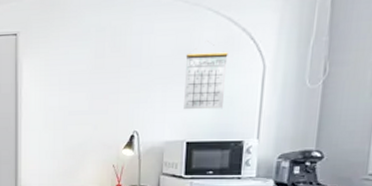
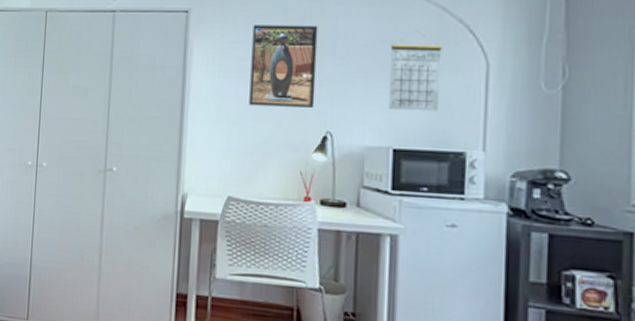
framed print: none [71,40,127,113] -> present [249,25,318,108]

